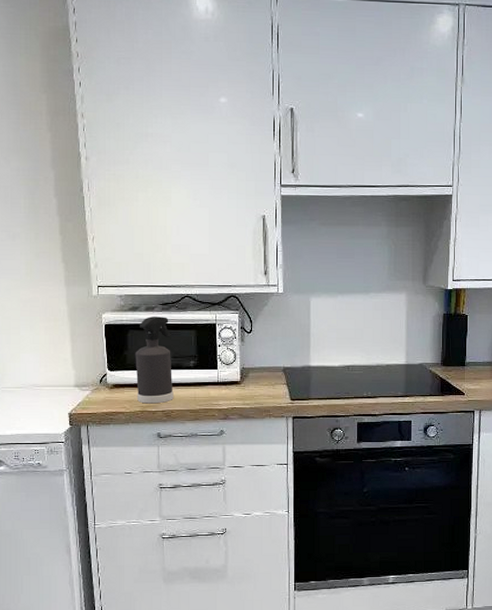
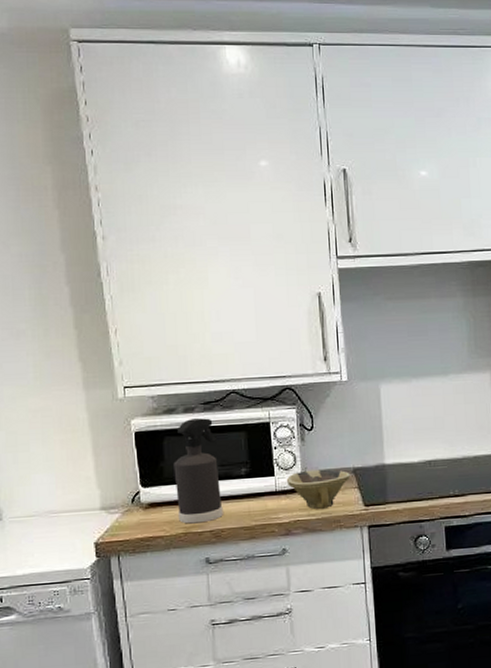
bowl: none [227,366,280,400] -> present [286,469,350,510]

